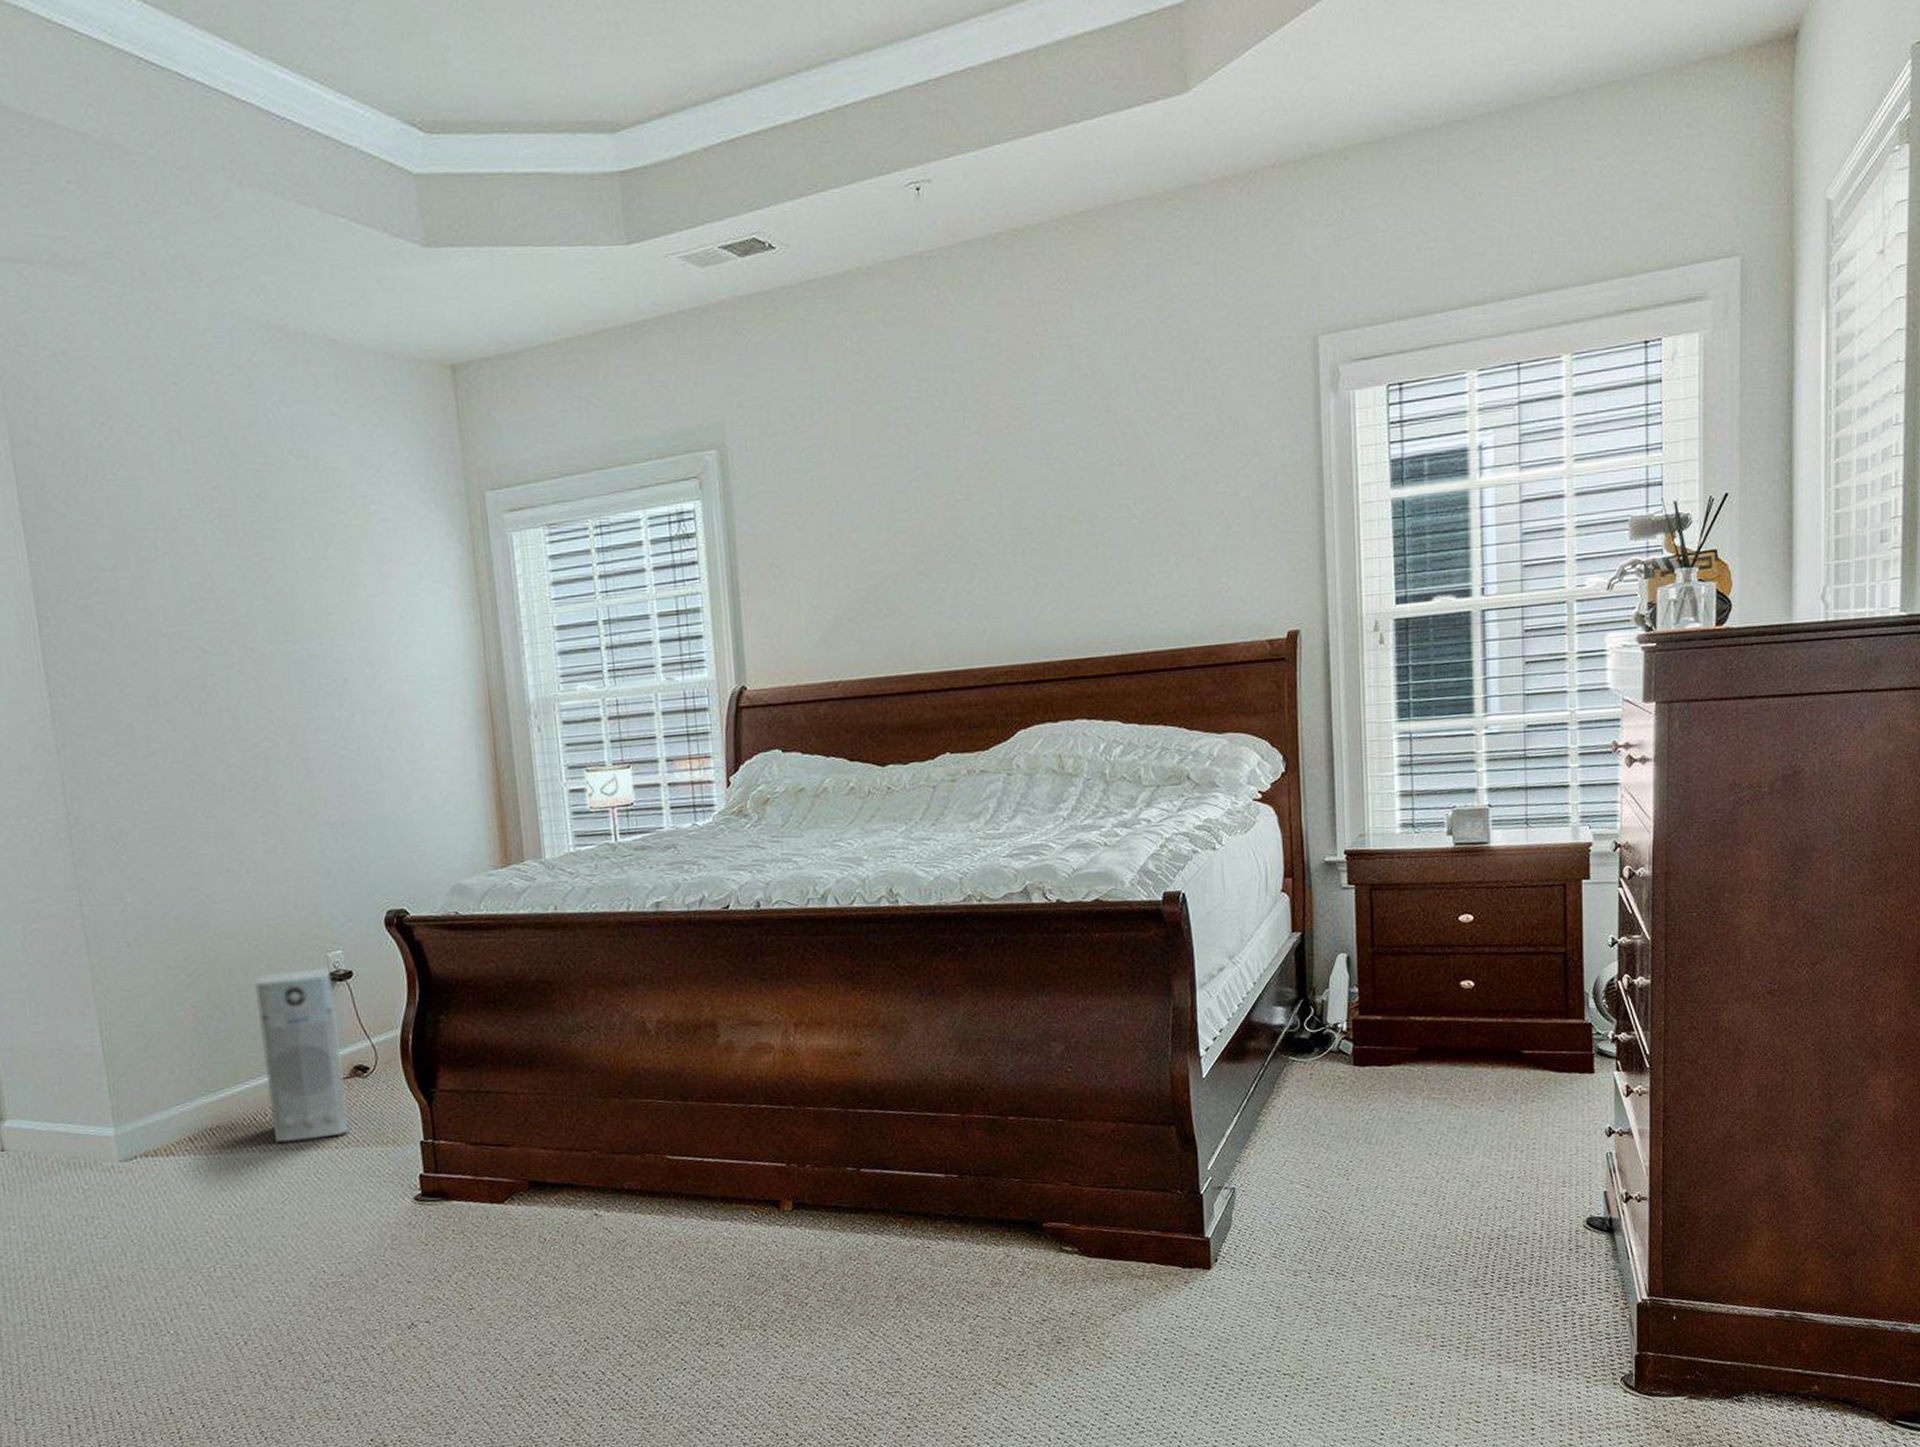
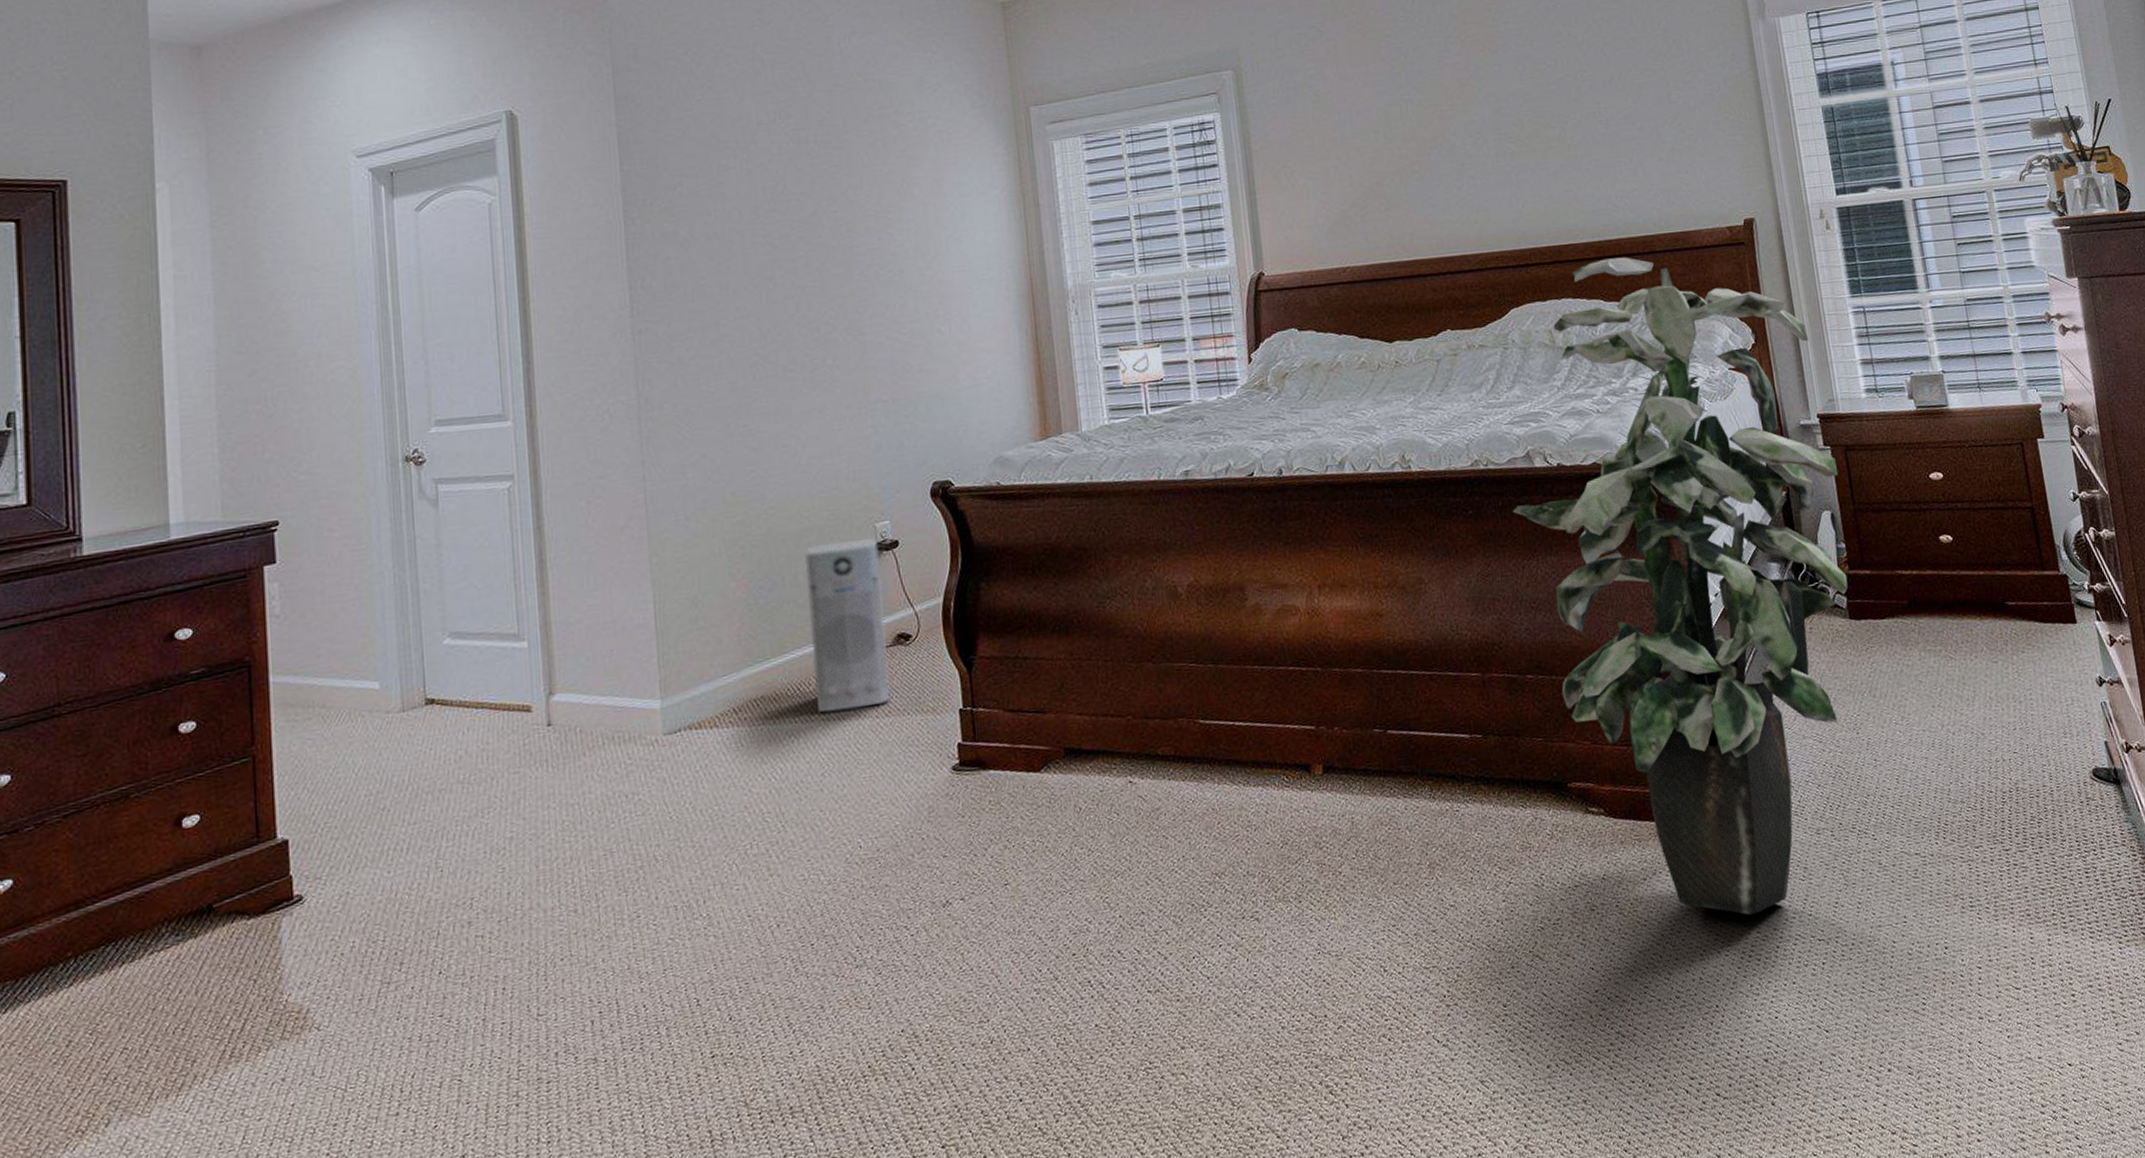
indoor plant: none [1004,673,1360,1350] -> present [1512,257,1848,915]

